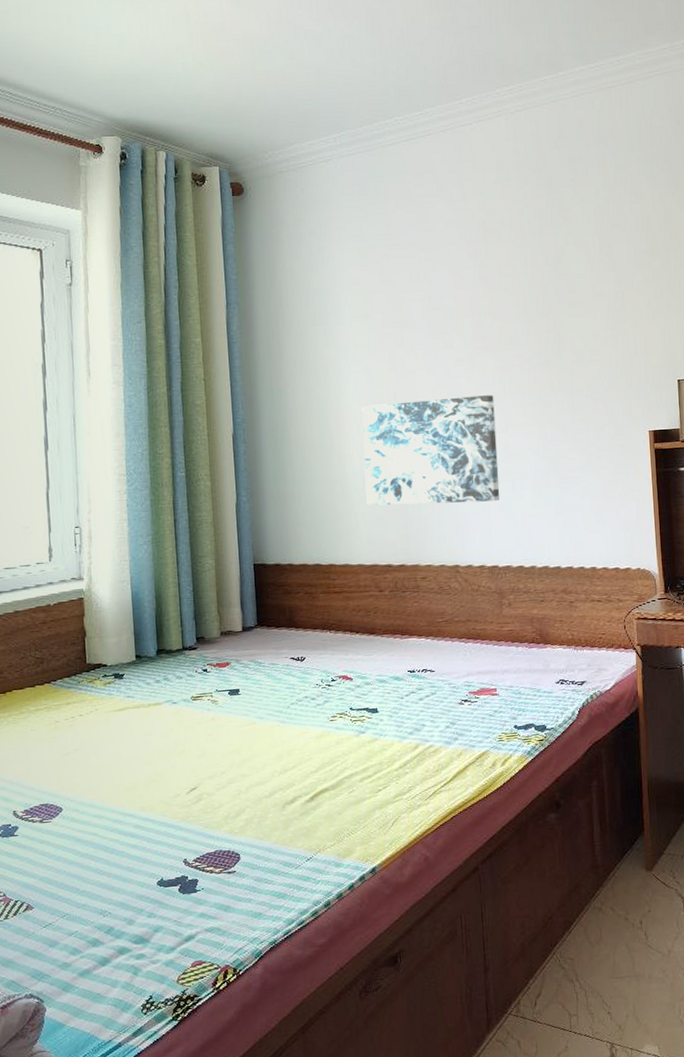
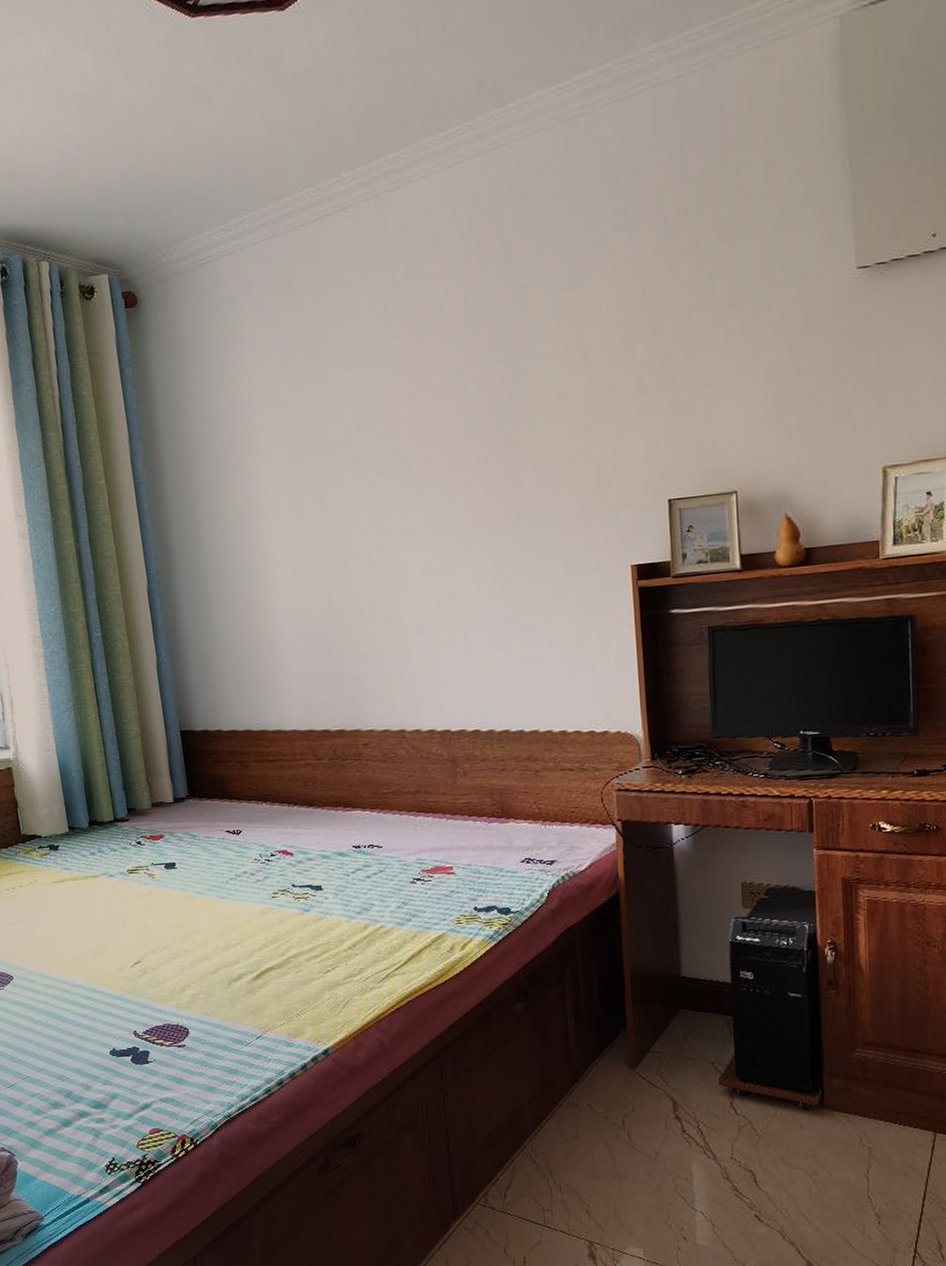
wall art: present [362,395,500,506] -> none [286,529,450,664]

